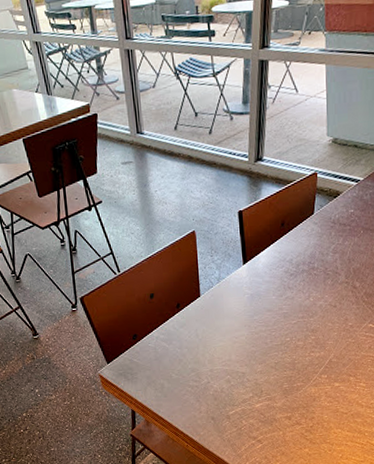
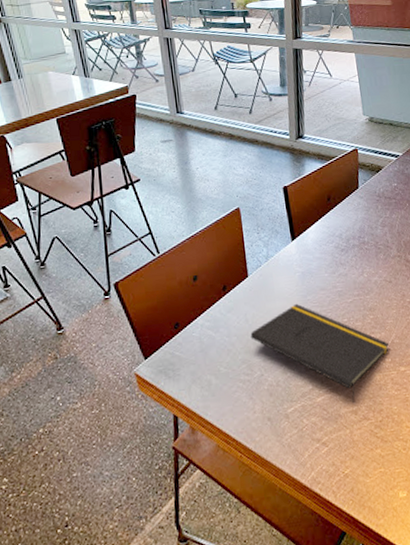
notepad: none [199,322,327,410] -> present [250,303,390,403]

